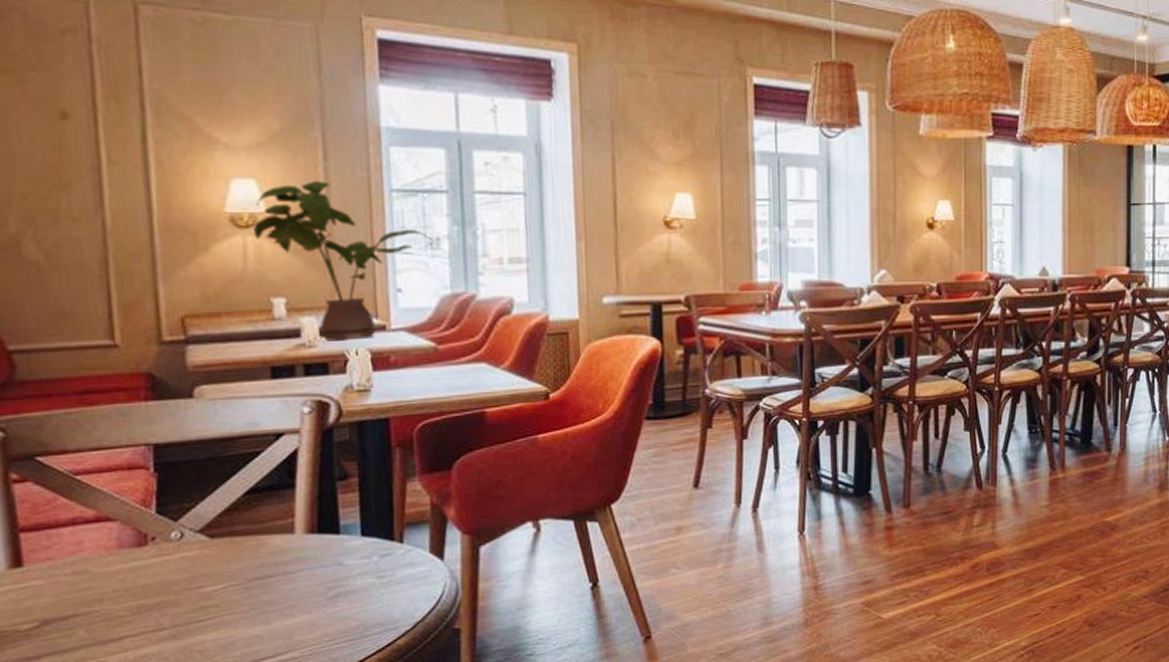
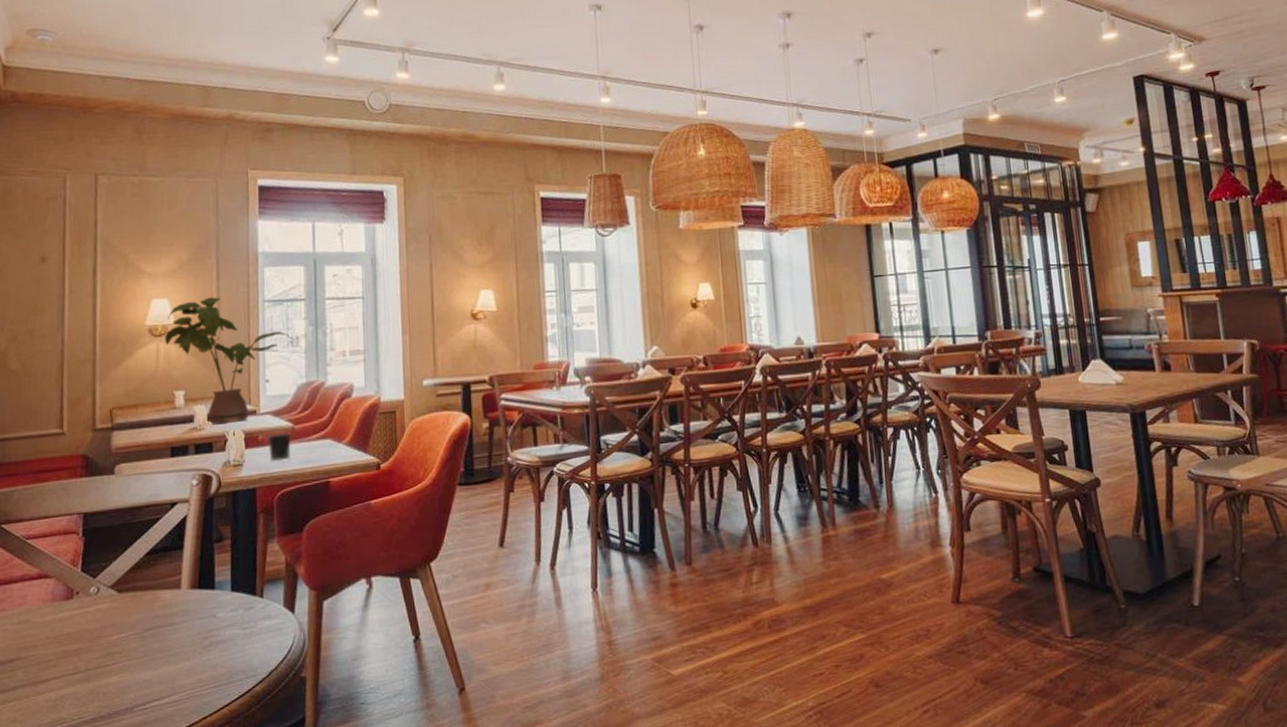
mug: none [403,352,435,388] -> present [268,432,292,462]

